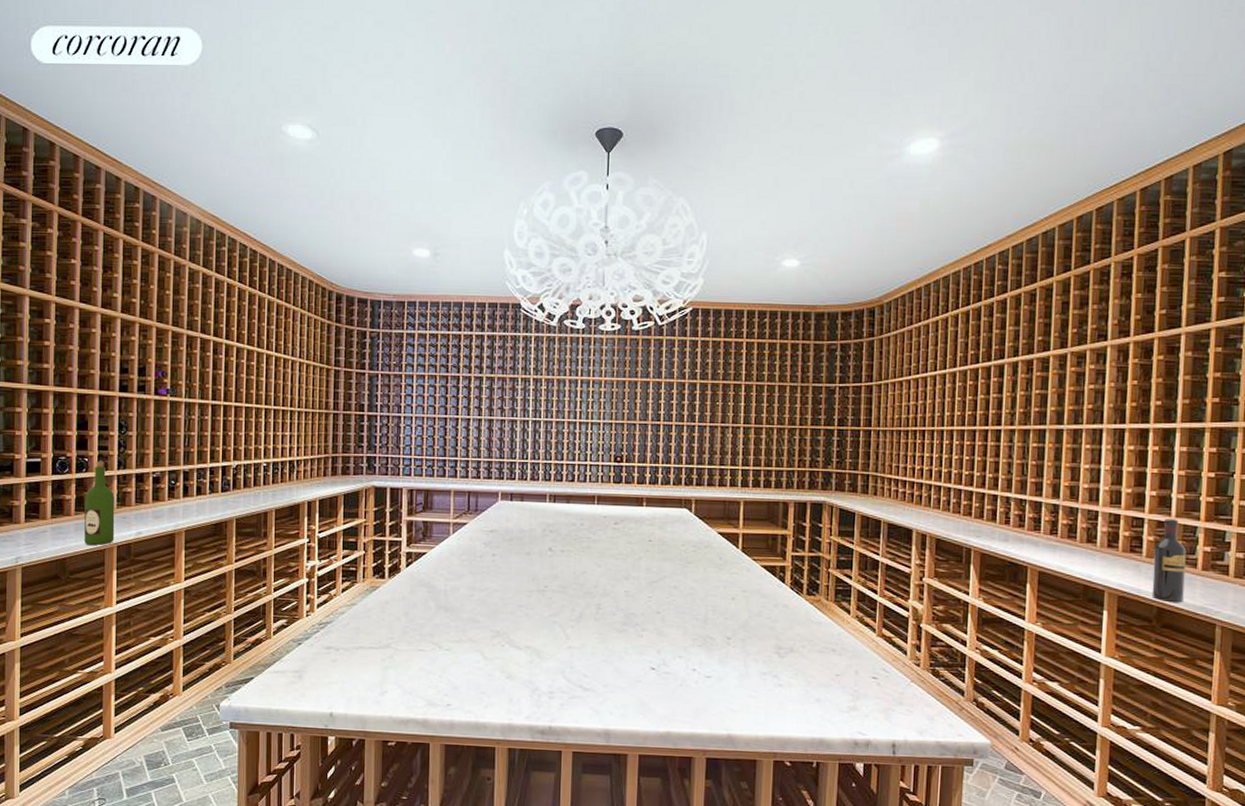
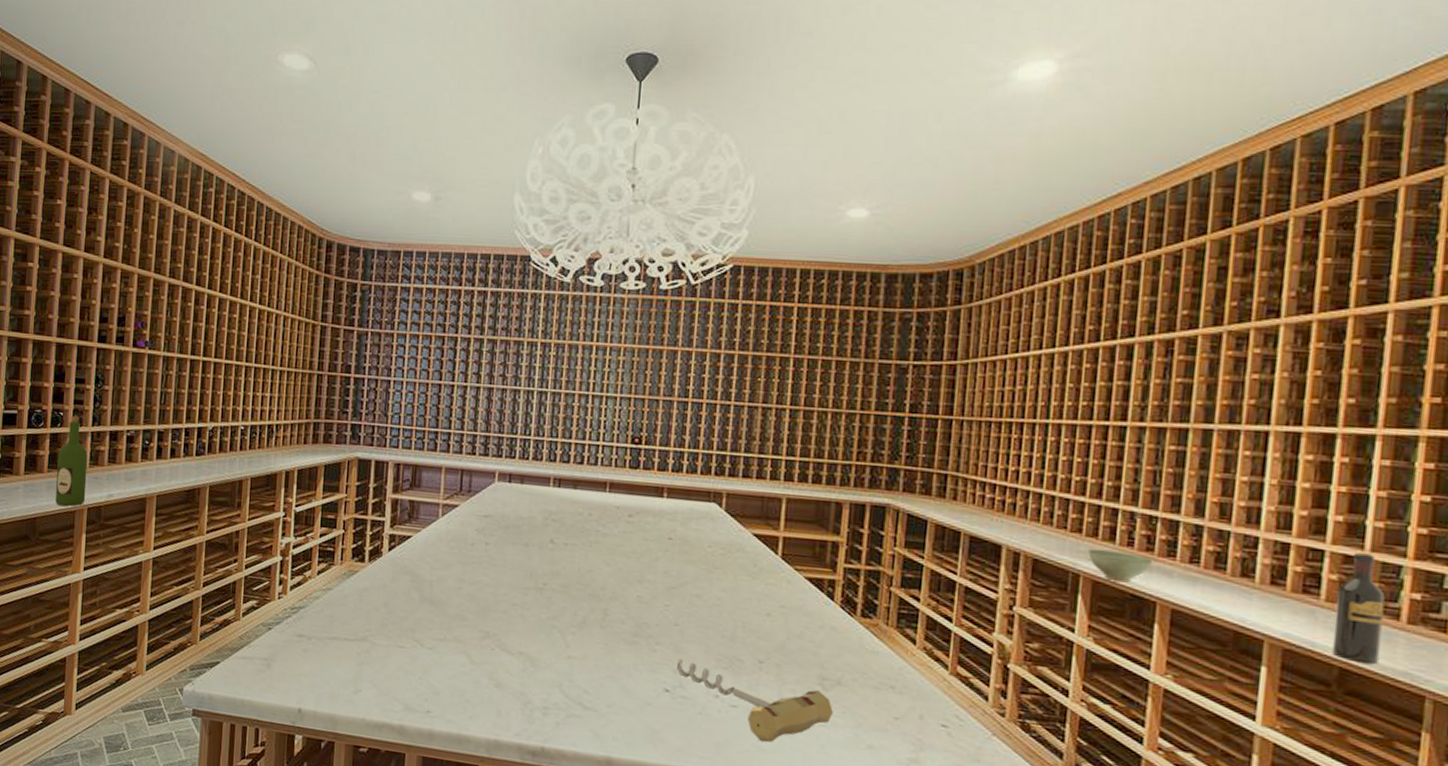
corkscrew: none [661,641,788,705] -> present [677,659,833,743]
bowl: none [976,527,1025,553] -> present [1087,549,1154,583]

